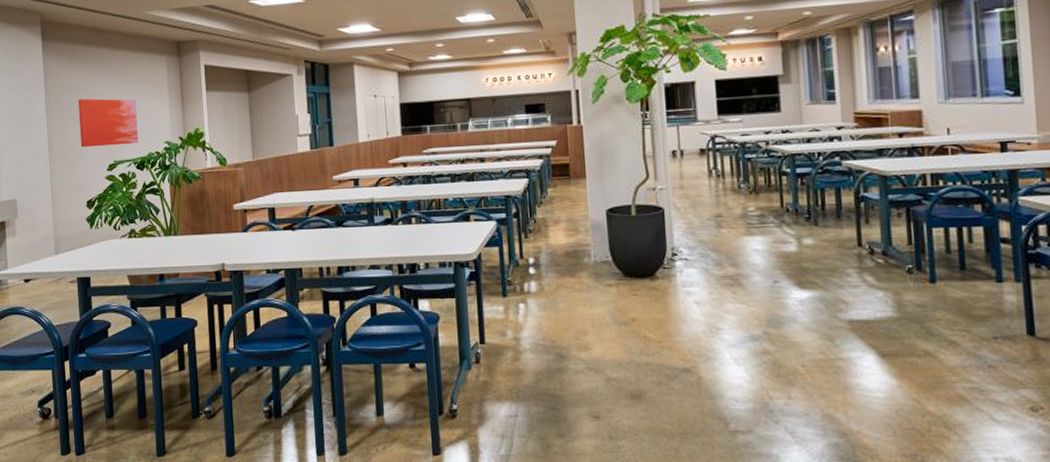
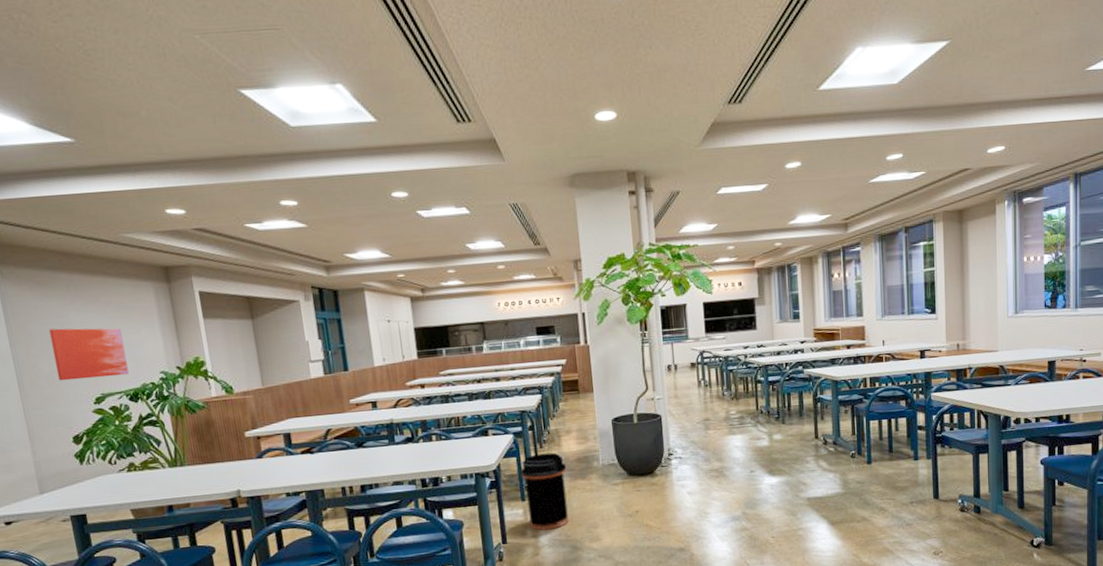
trash can: none [503,244,554,332] -> present [520,452,569,531]

